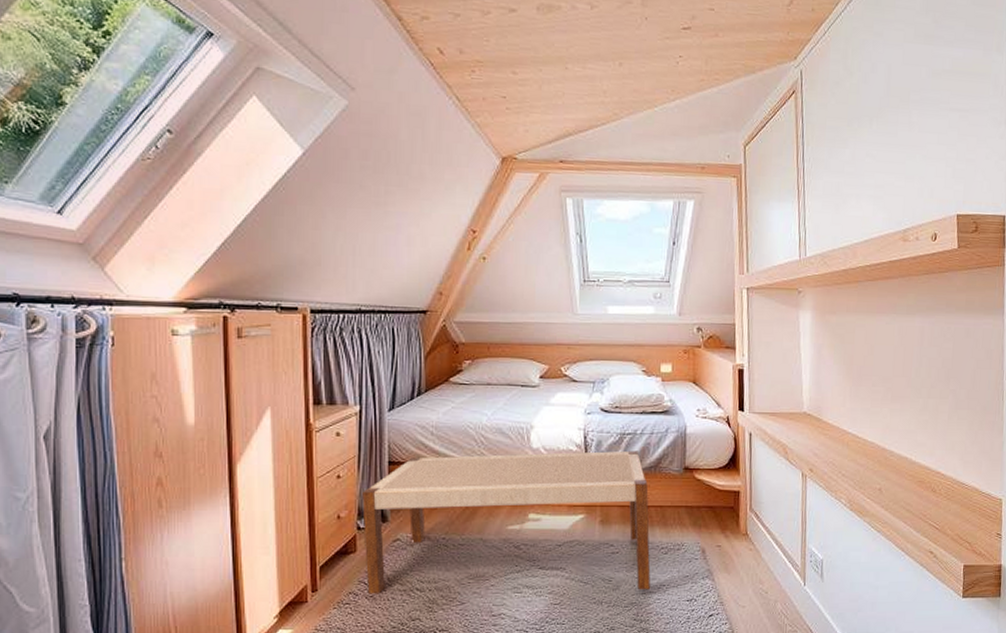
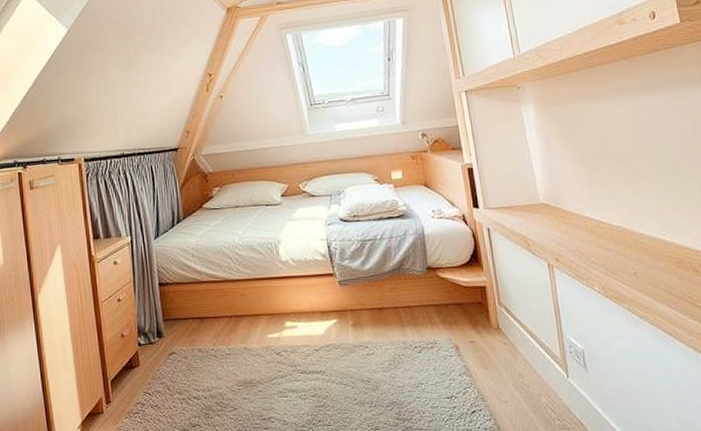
bench: present [362,450,651,595] -> none [140,255,409,404]

